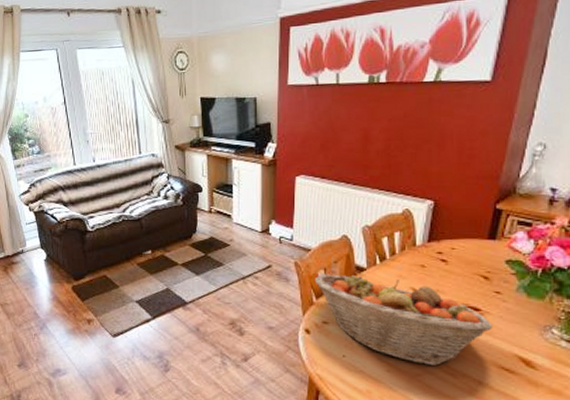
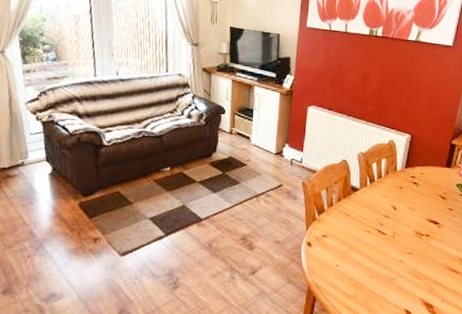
fruit basket: present [314,274,493,367] -> none [318,193,446,271]

